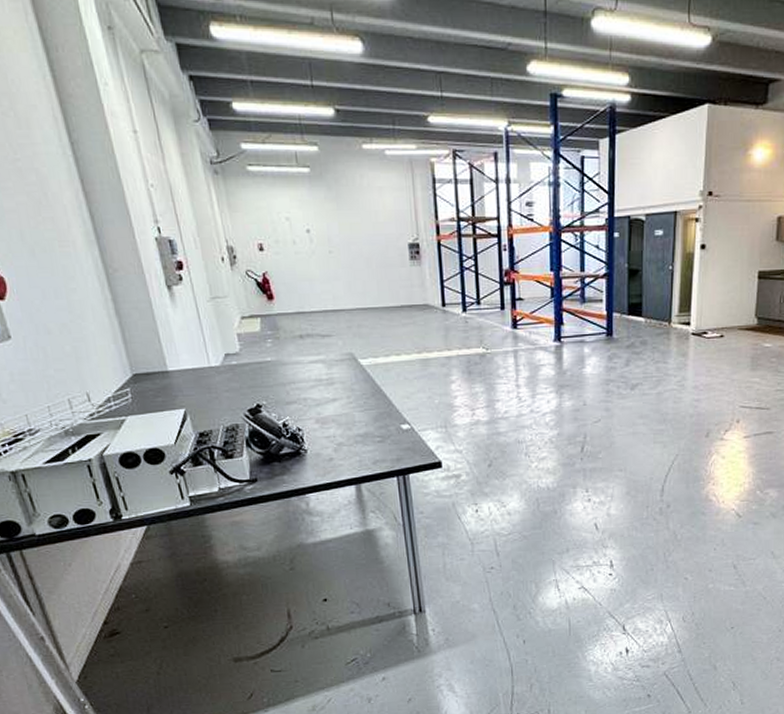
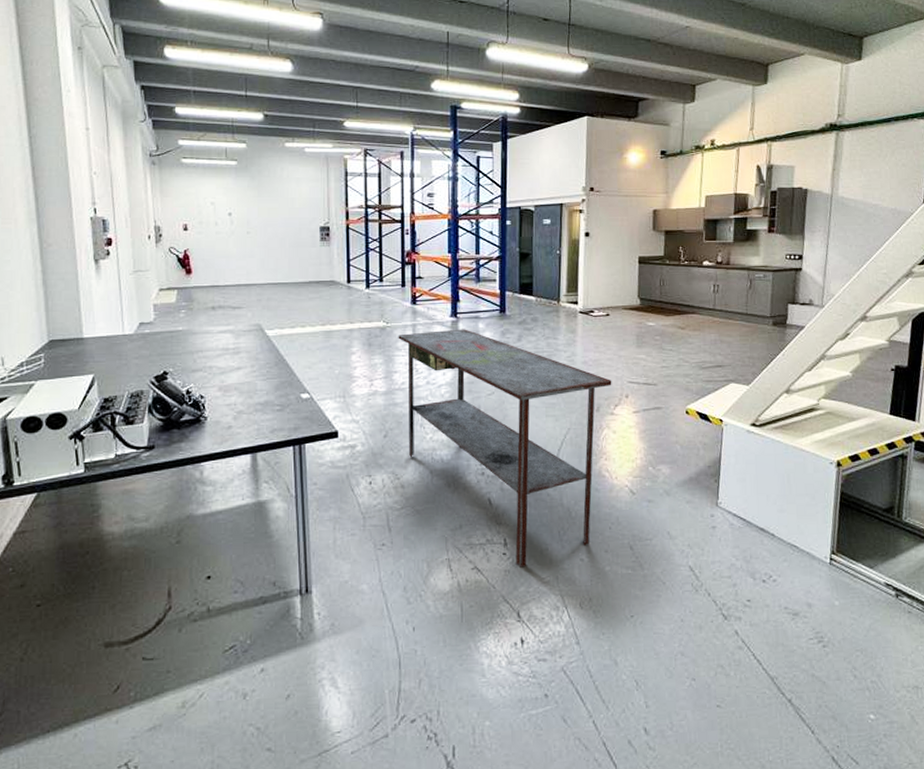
work table: none [499,354,723,587] -> present [398,329,612,568]

